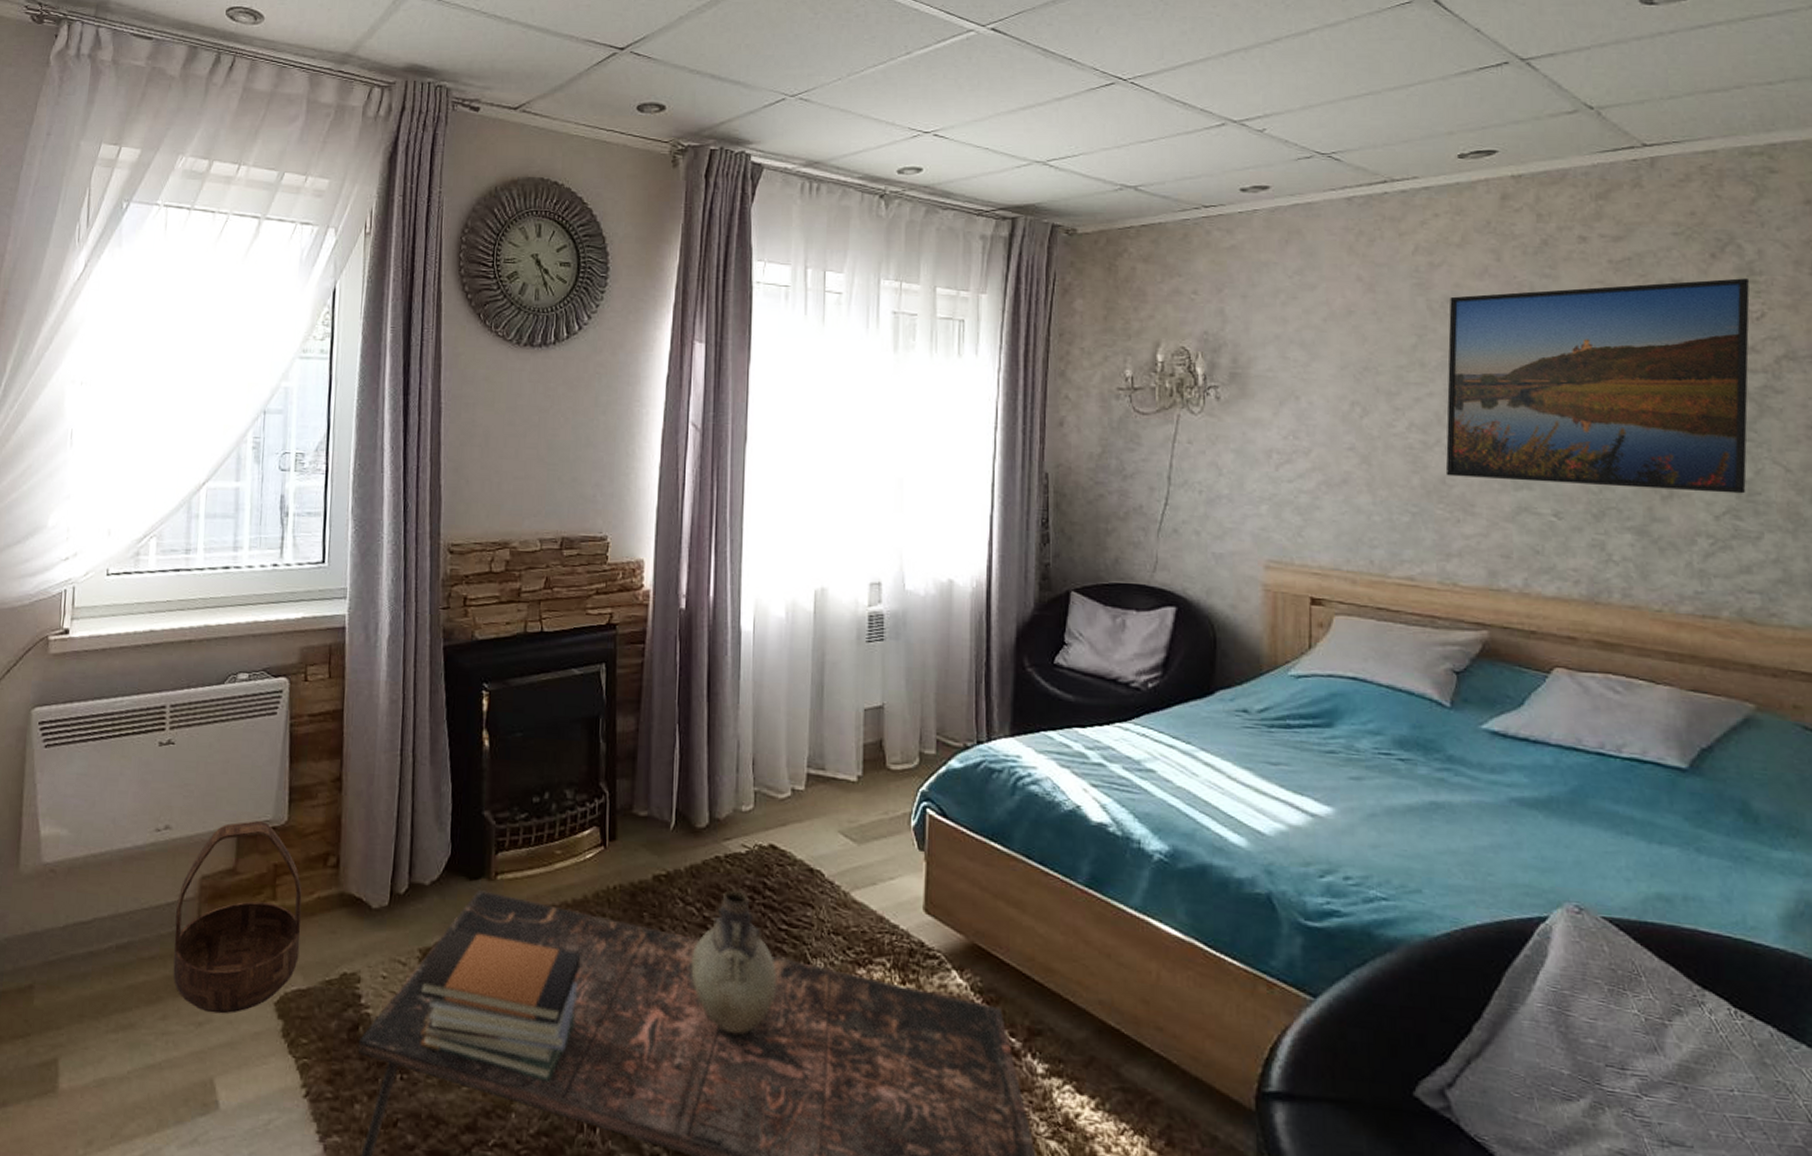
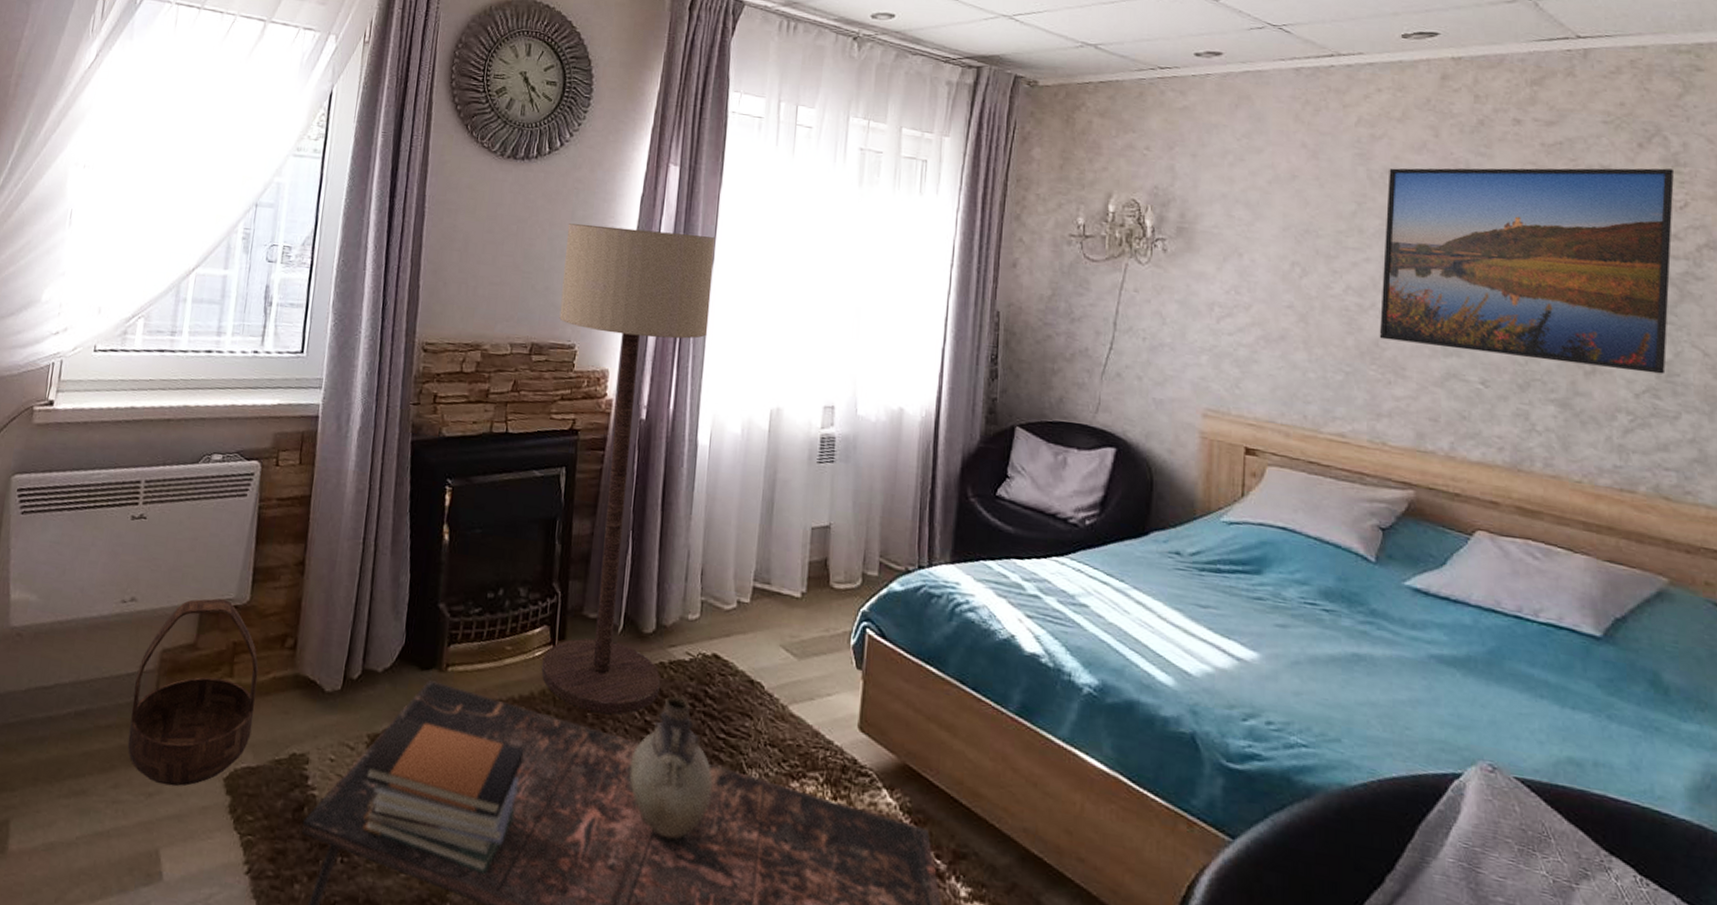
floor lamp: none [589,410,746,913] -> present [541,223,715,715]

